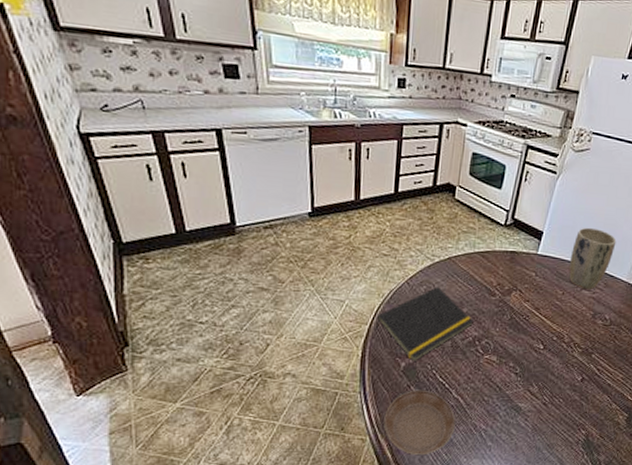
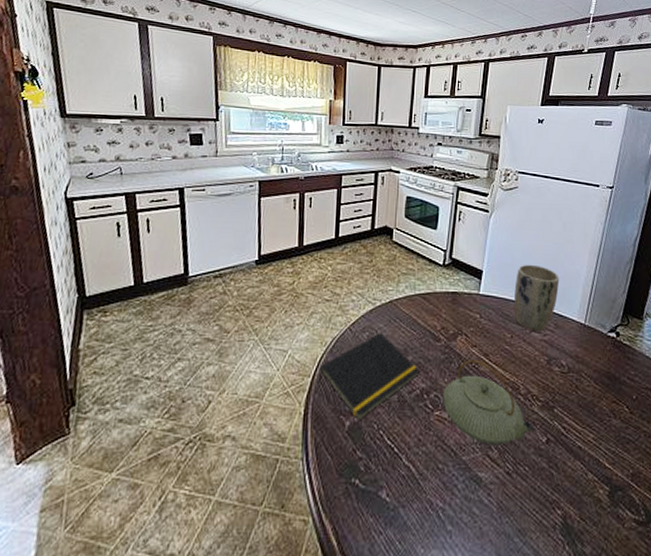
saucer: present [383,389,456,456] -> none [328,455,408,544]
teapot: none [493,312,573,383] -> present [442,359,535,446]

